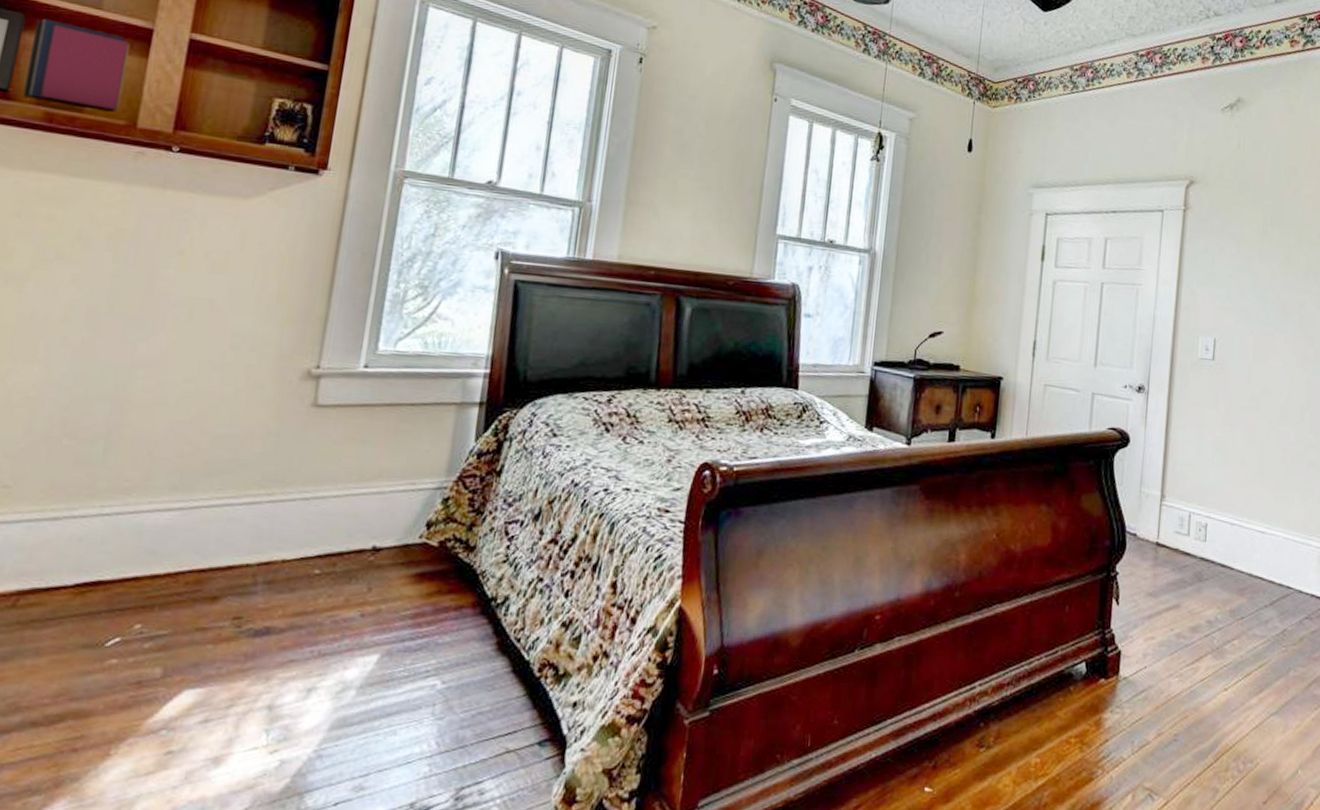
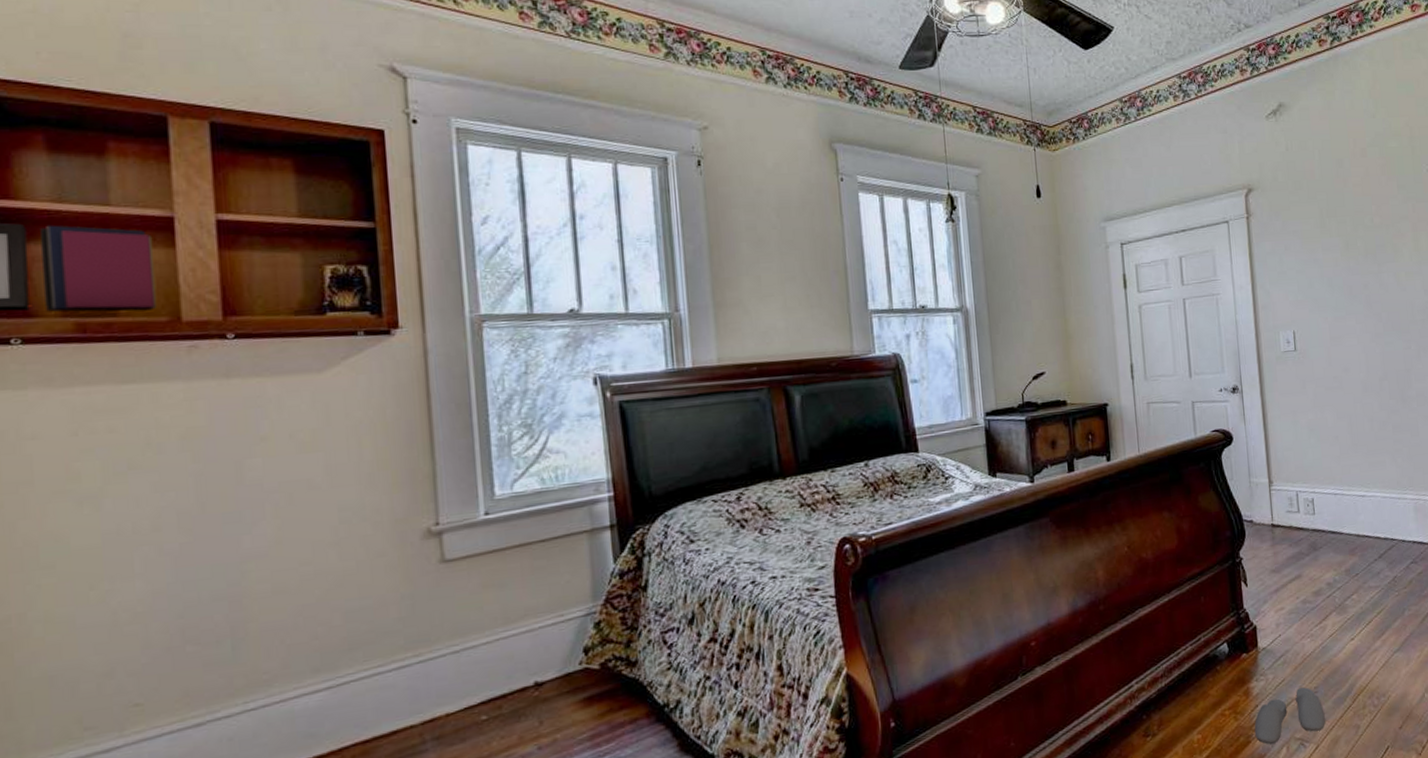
slippers: none [1099,731,1181,788] -> present [1254,687,1325,745]

